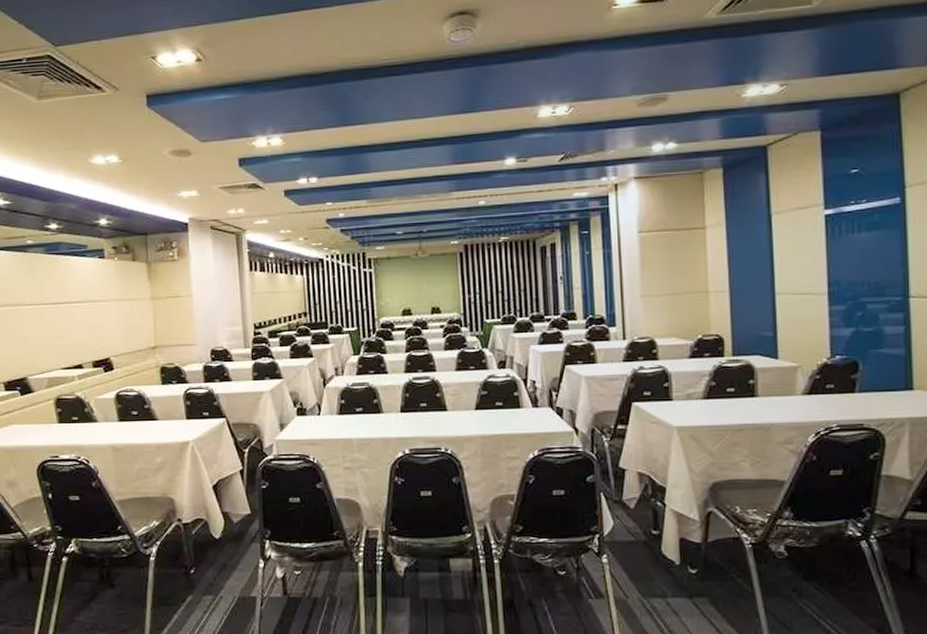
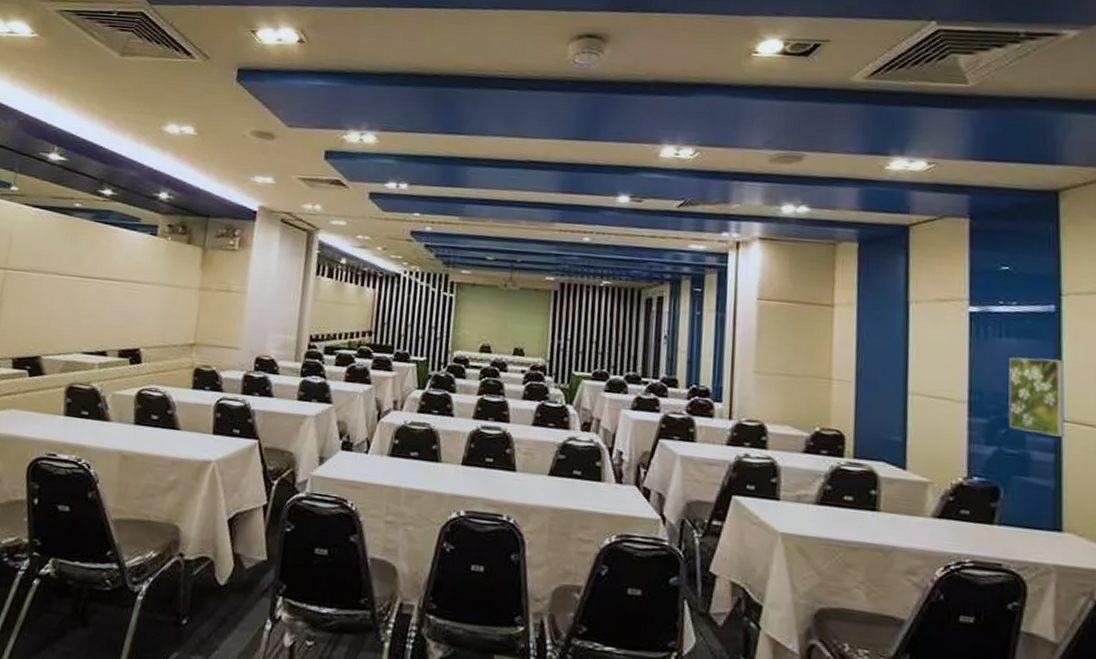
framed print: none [862,245,912,311] -> present [1008,357,1065,437]

